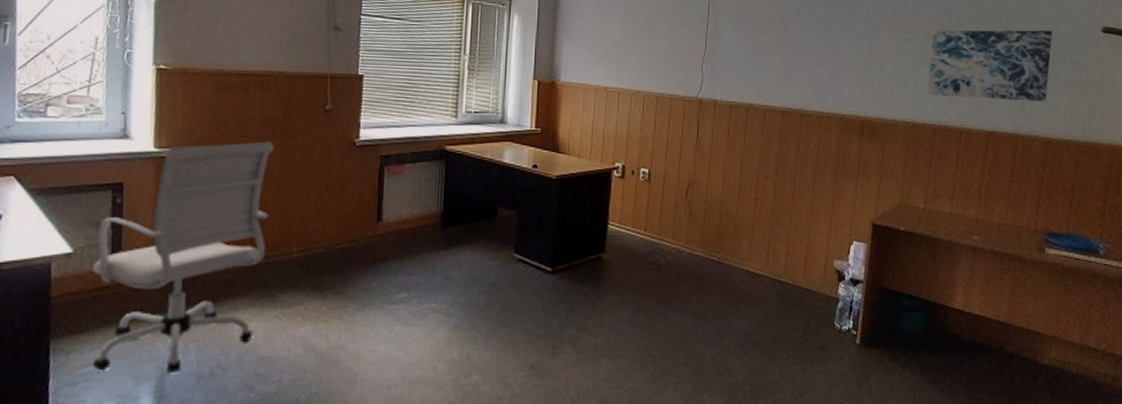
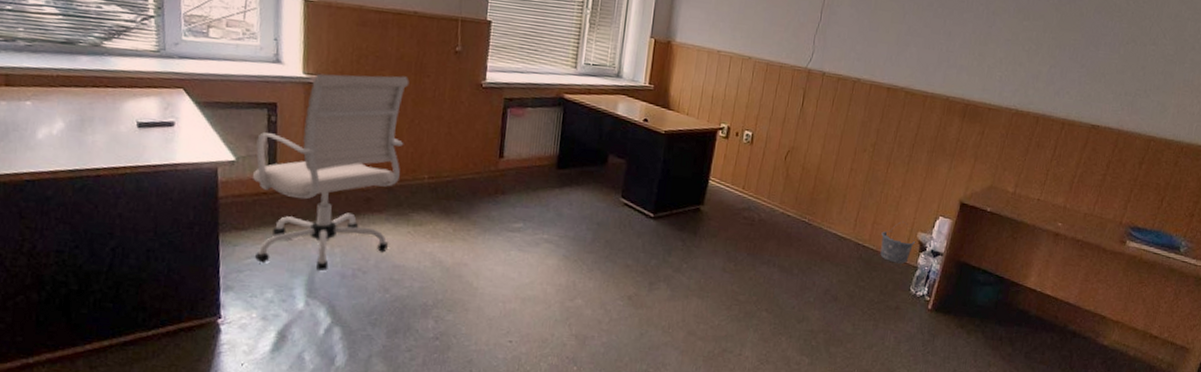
bucket: none [796,250,833,297] -> present [880,222,916,264]
wall art: present [927,30,1053,102] -> none [1036,19,1178,100]

